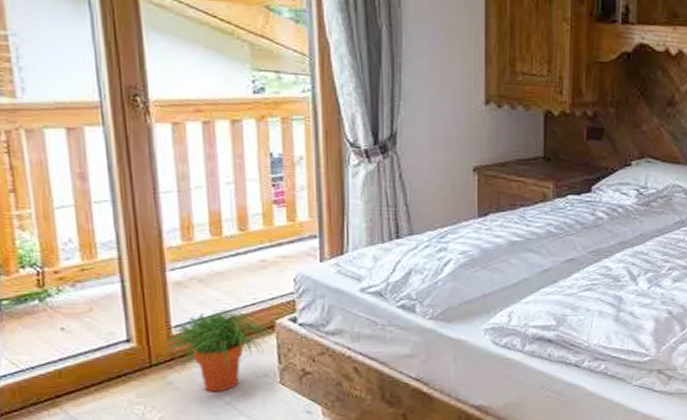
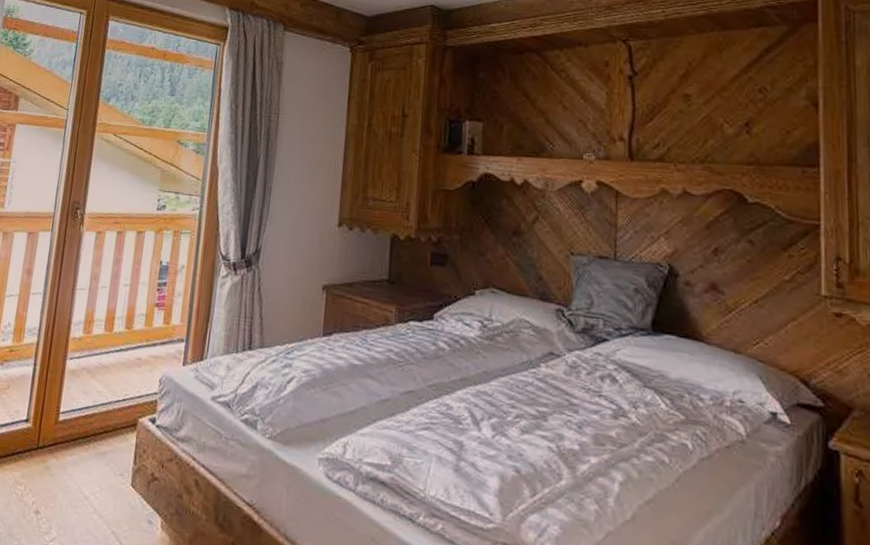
potted plant: present [159,309,271,392] -> none [47,401,133,485]

